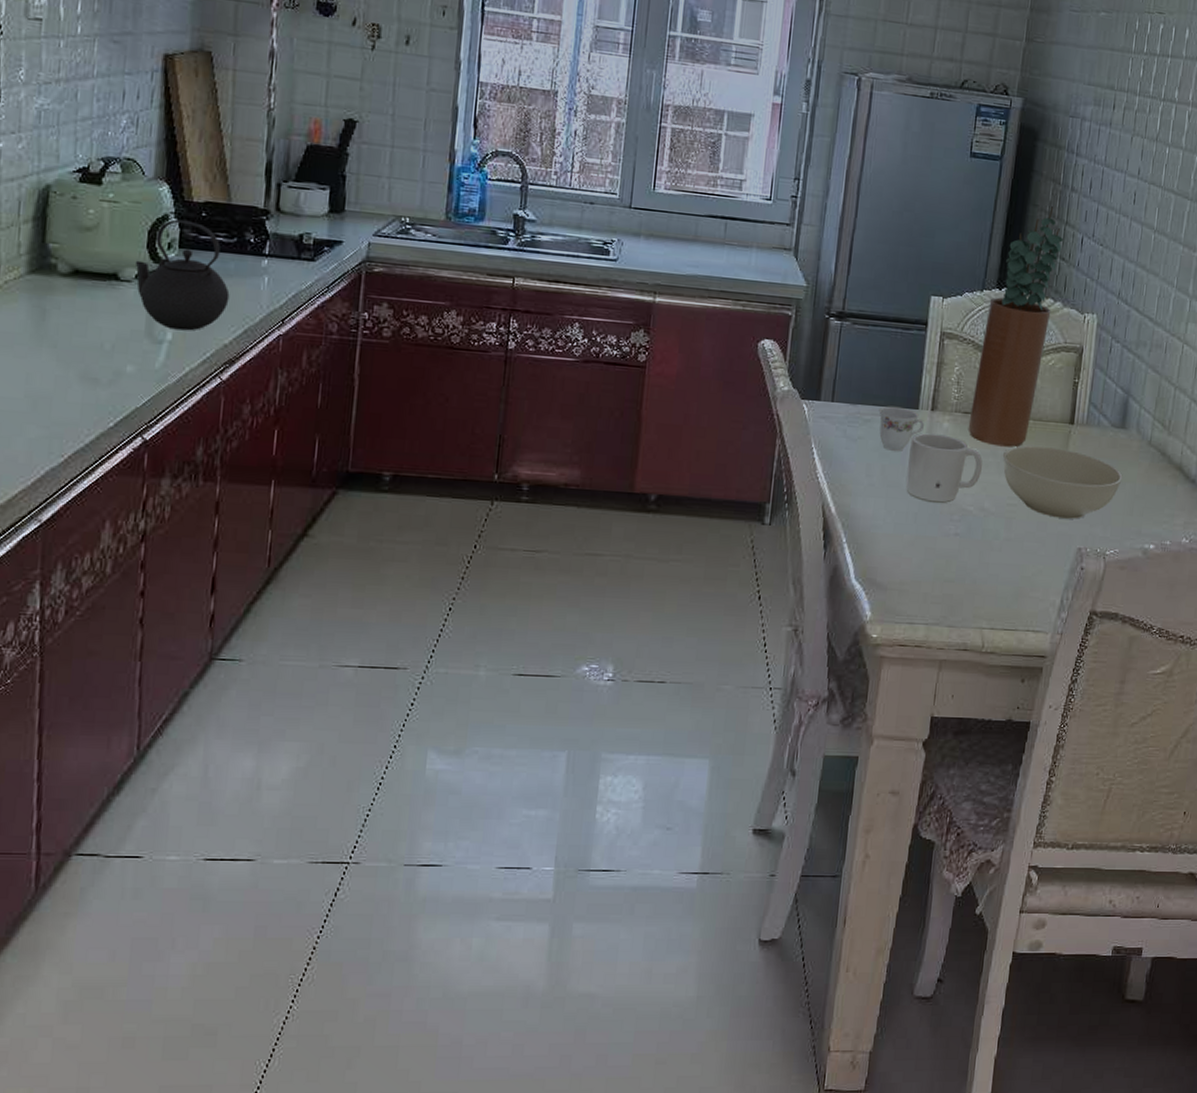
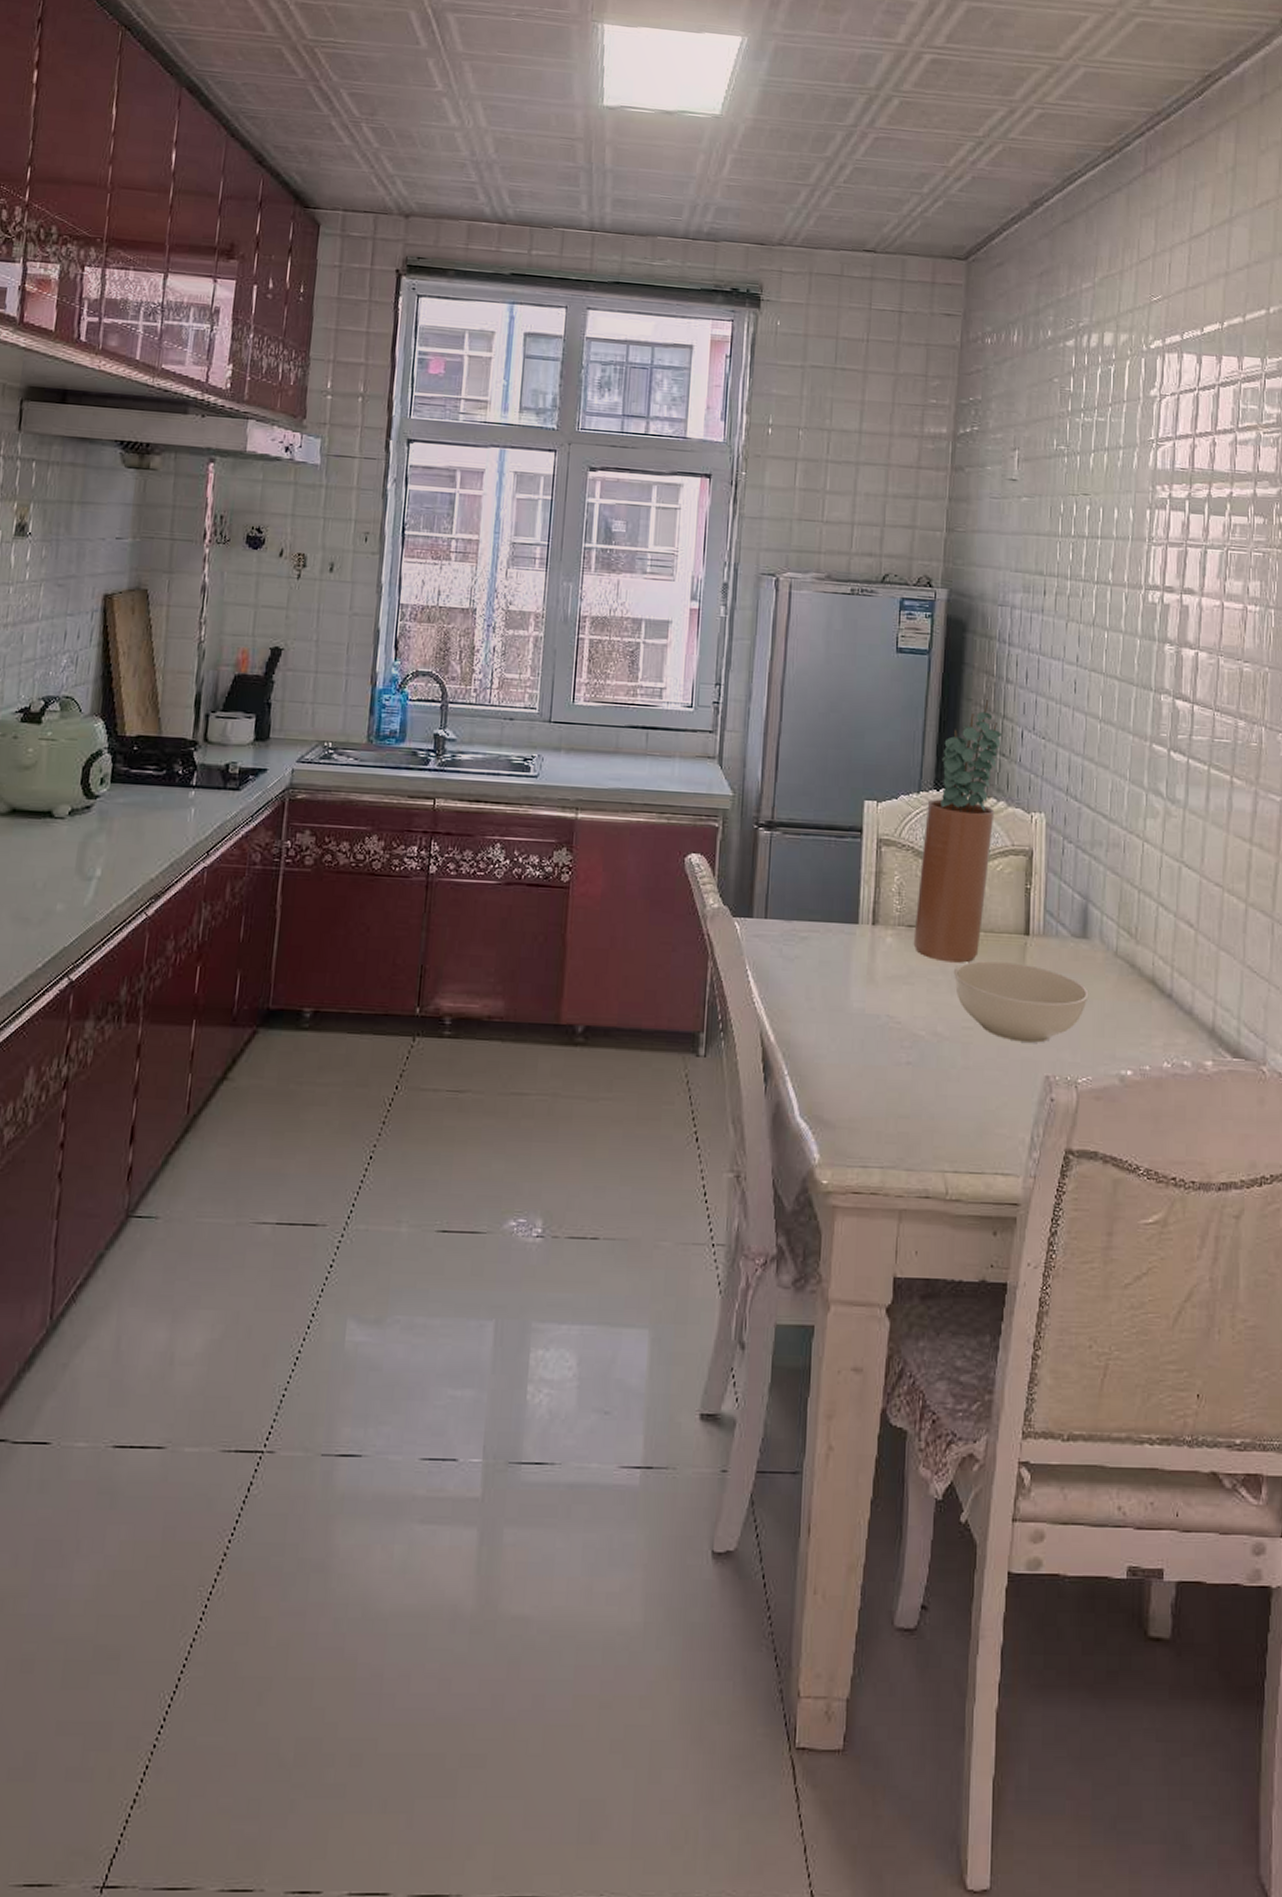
kettle: present [135,219,230,331] -> none [69,754,158,866]
teacup: present [879,405,924,453] -> none [816,921,865,972]
mug: present [905,433,983,504] -> none [849,950,932,1029]

